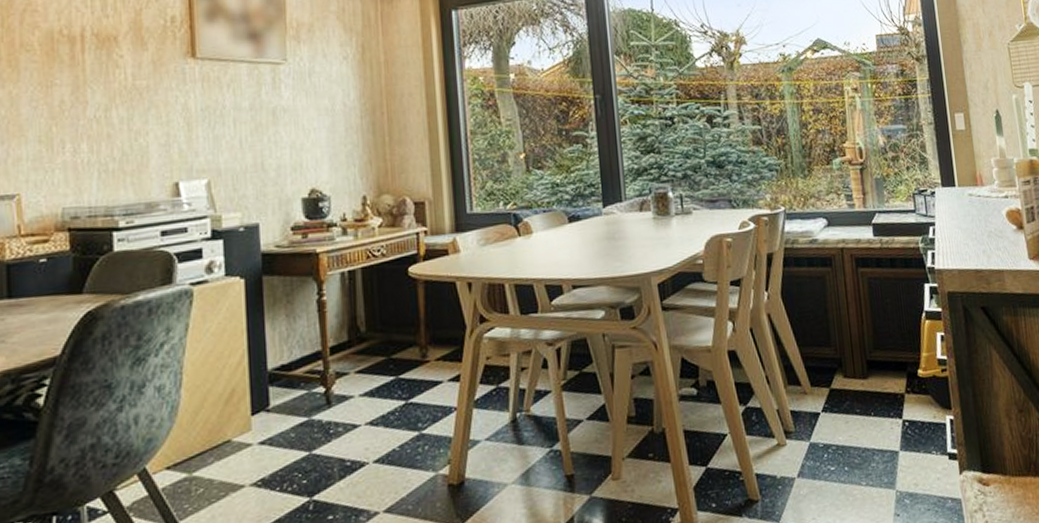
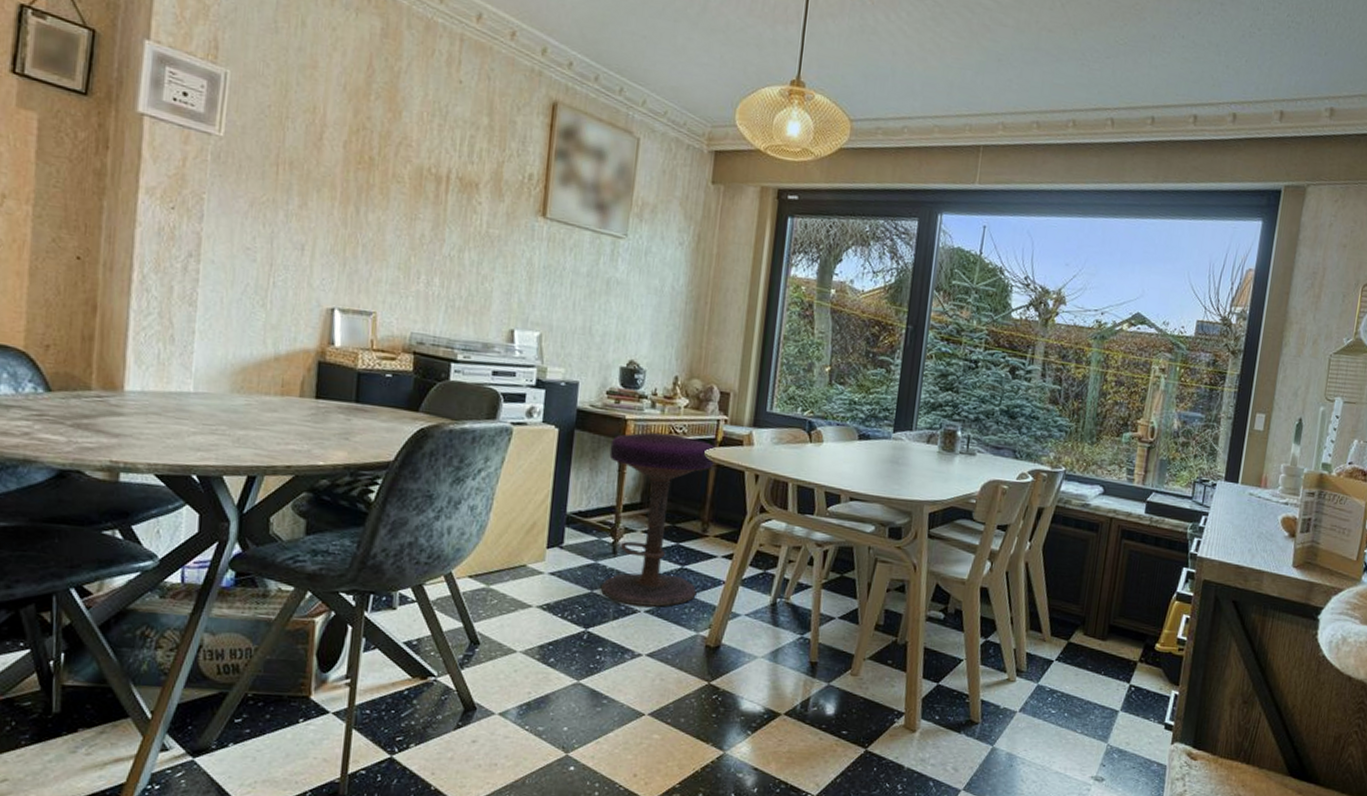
stool: none [304,258,428,459] -> present [600,432,715,607]

